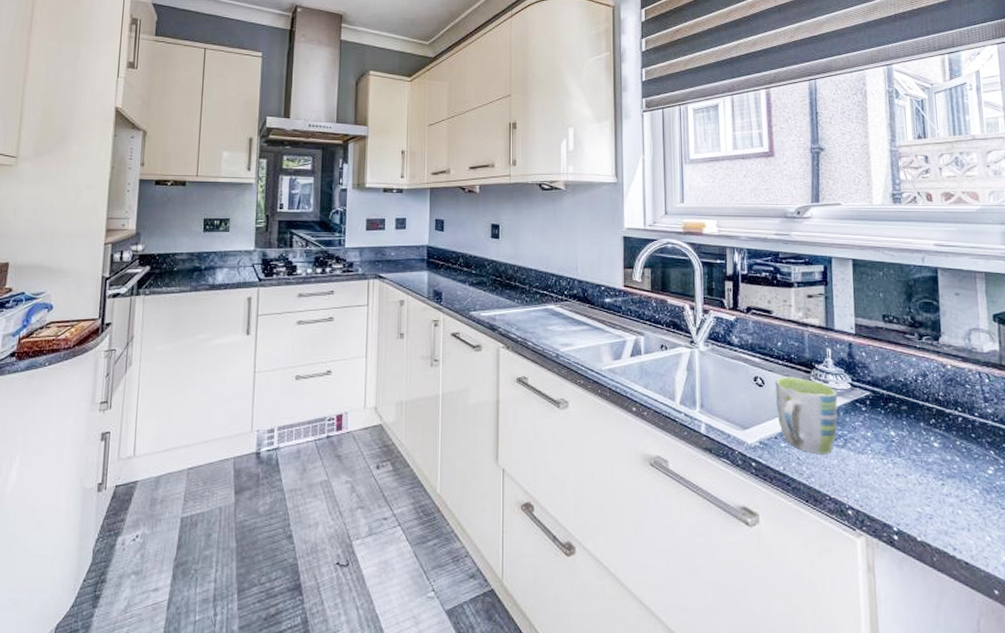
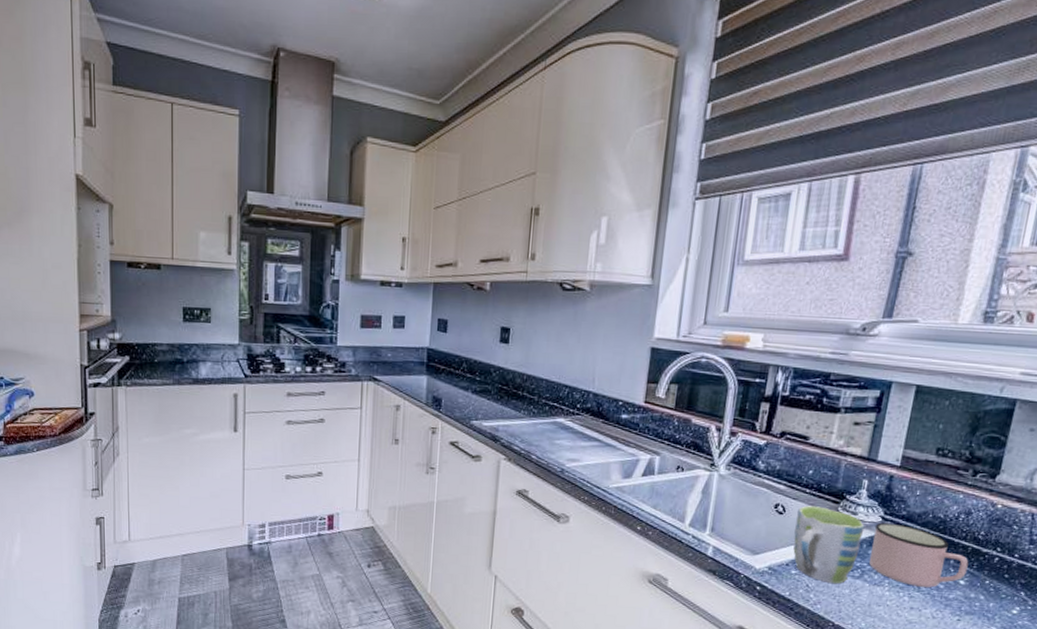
mug: none [846,389,938,452] -> present [869,522,969,588]

